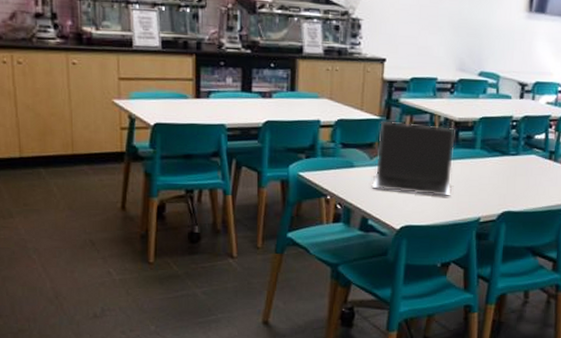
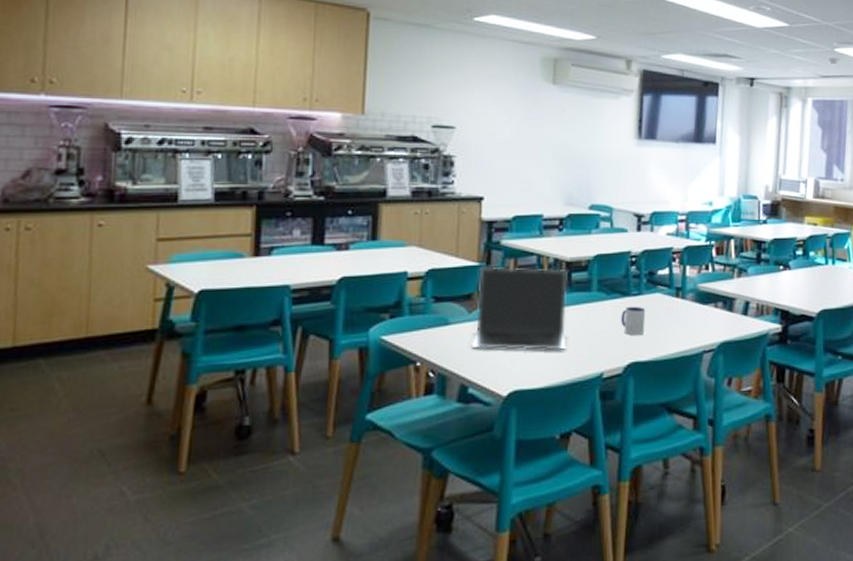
mug: none [499,164,521,189] -> present [621,306,646,335]

